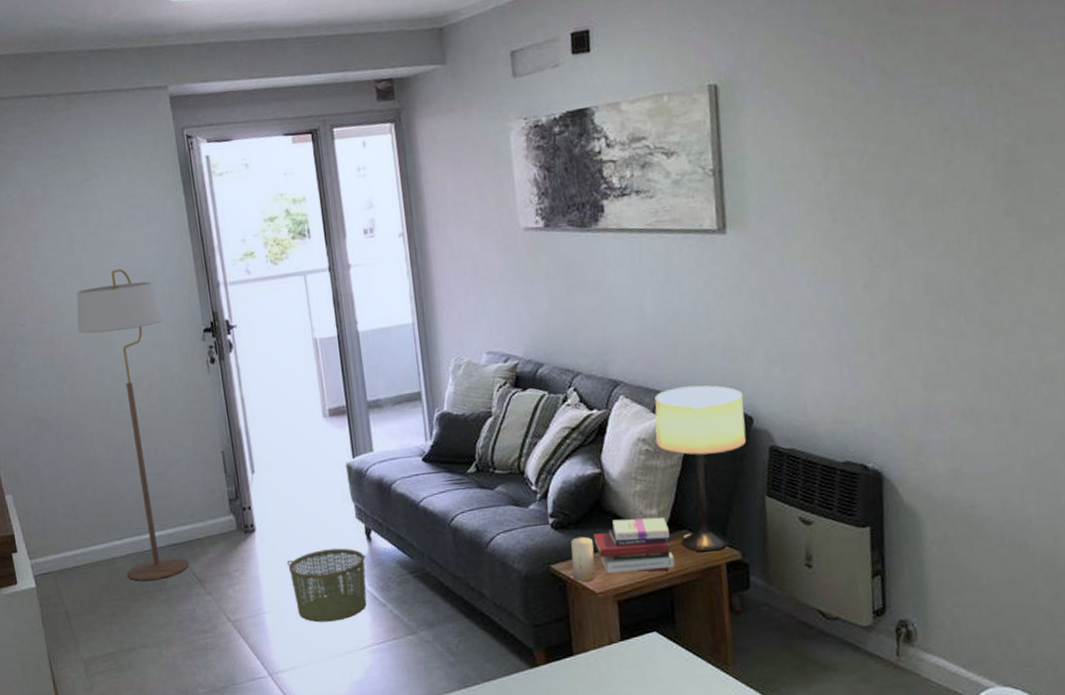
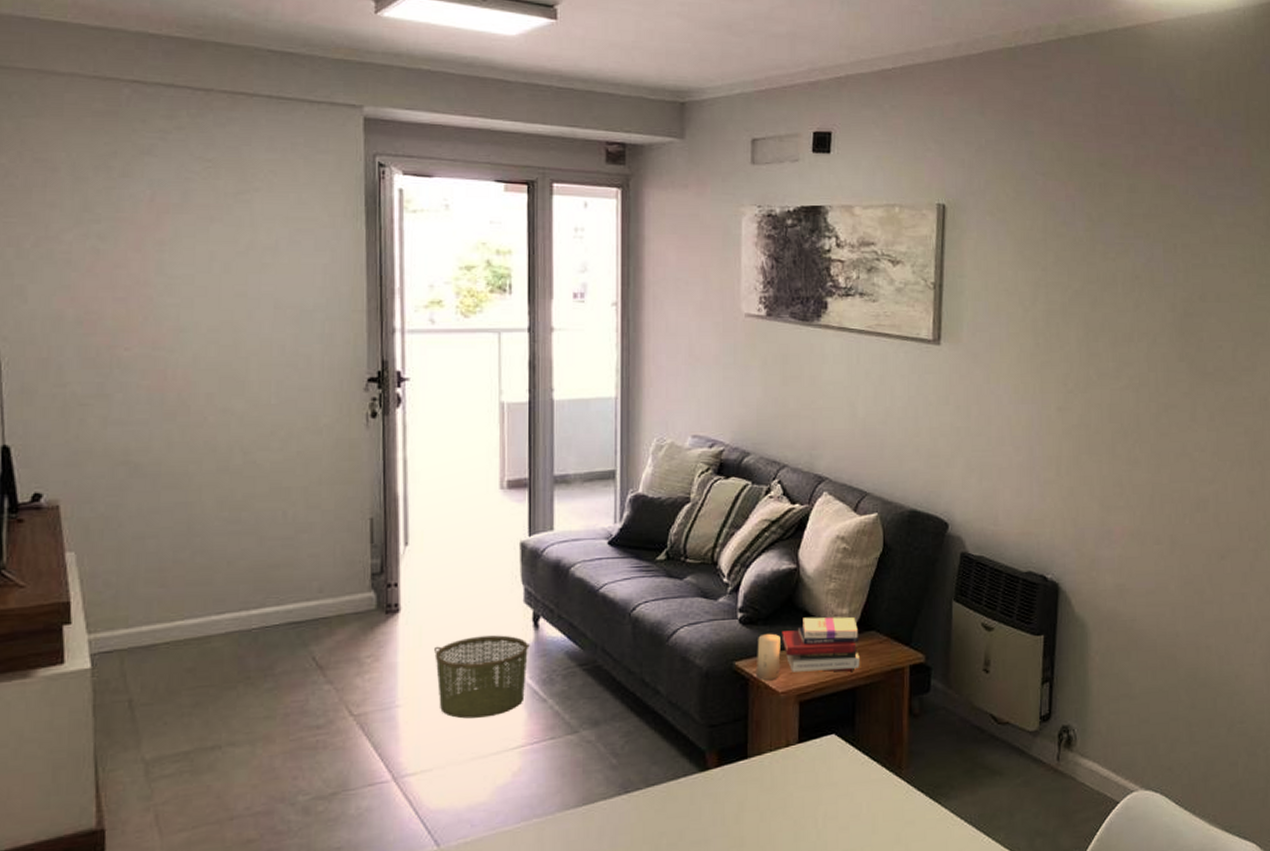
floor lamp: present [76,268,189,582] -> none [202,298,316,666]
table lamp: present [654,385,747,552] -> none [854,488,941,654]

